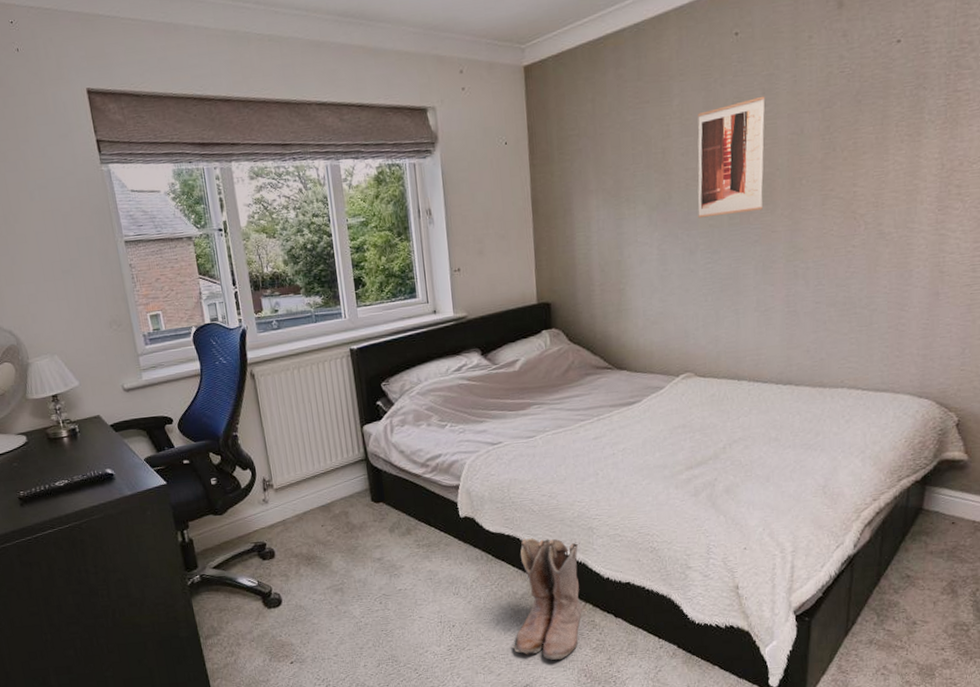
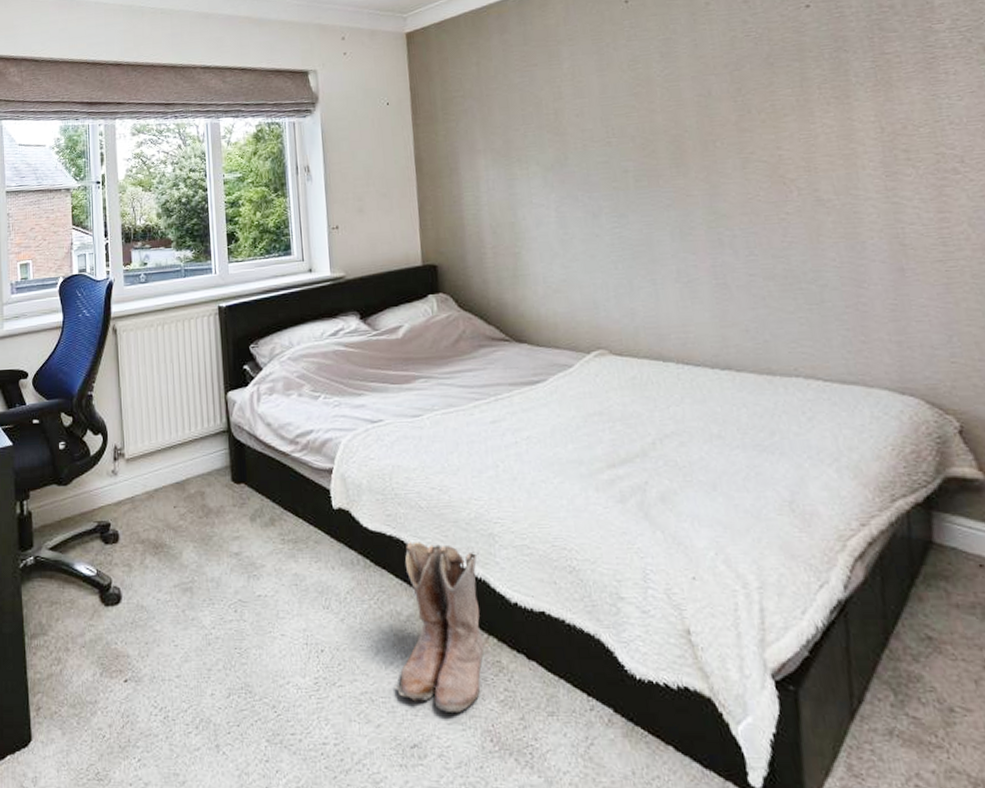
wall art: present [697,96,765,219] -> none [591,59,673,180]

